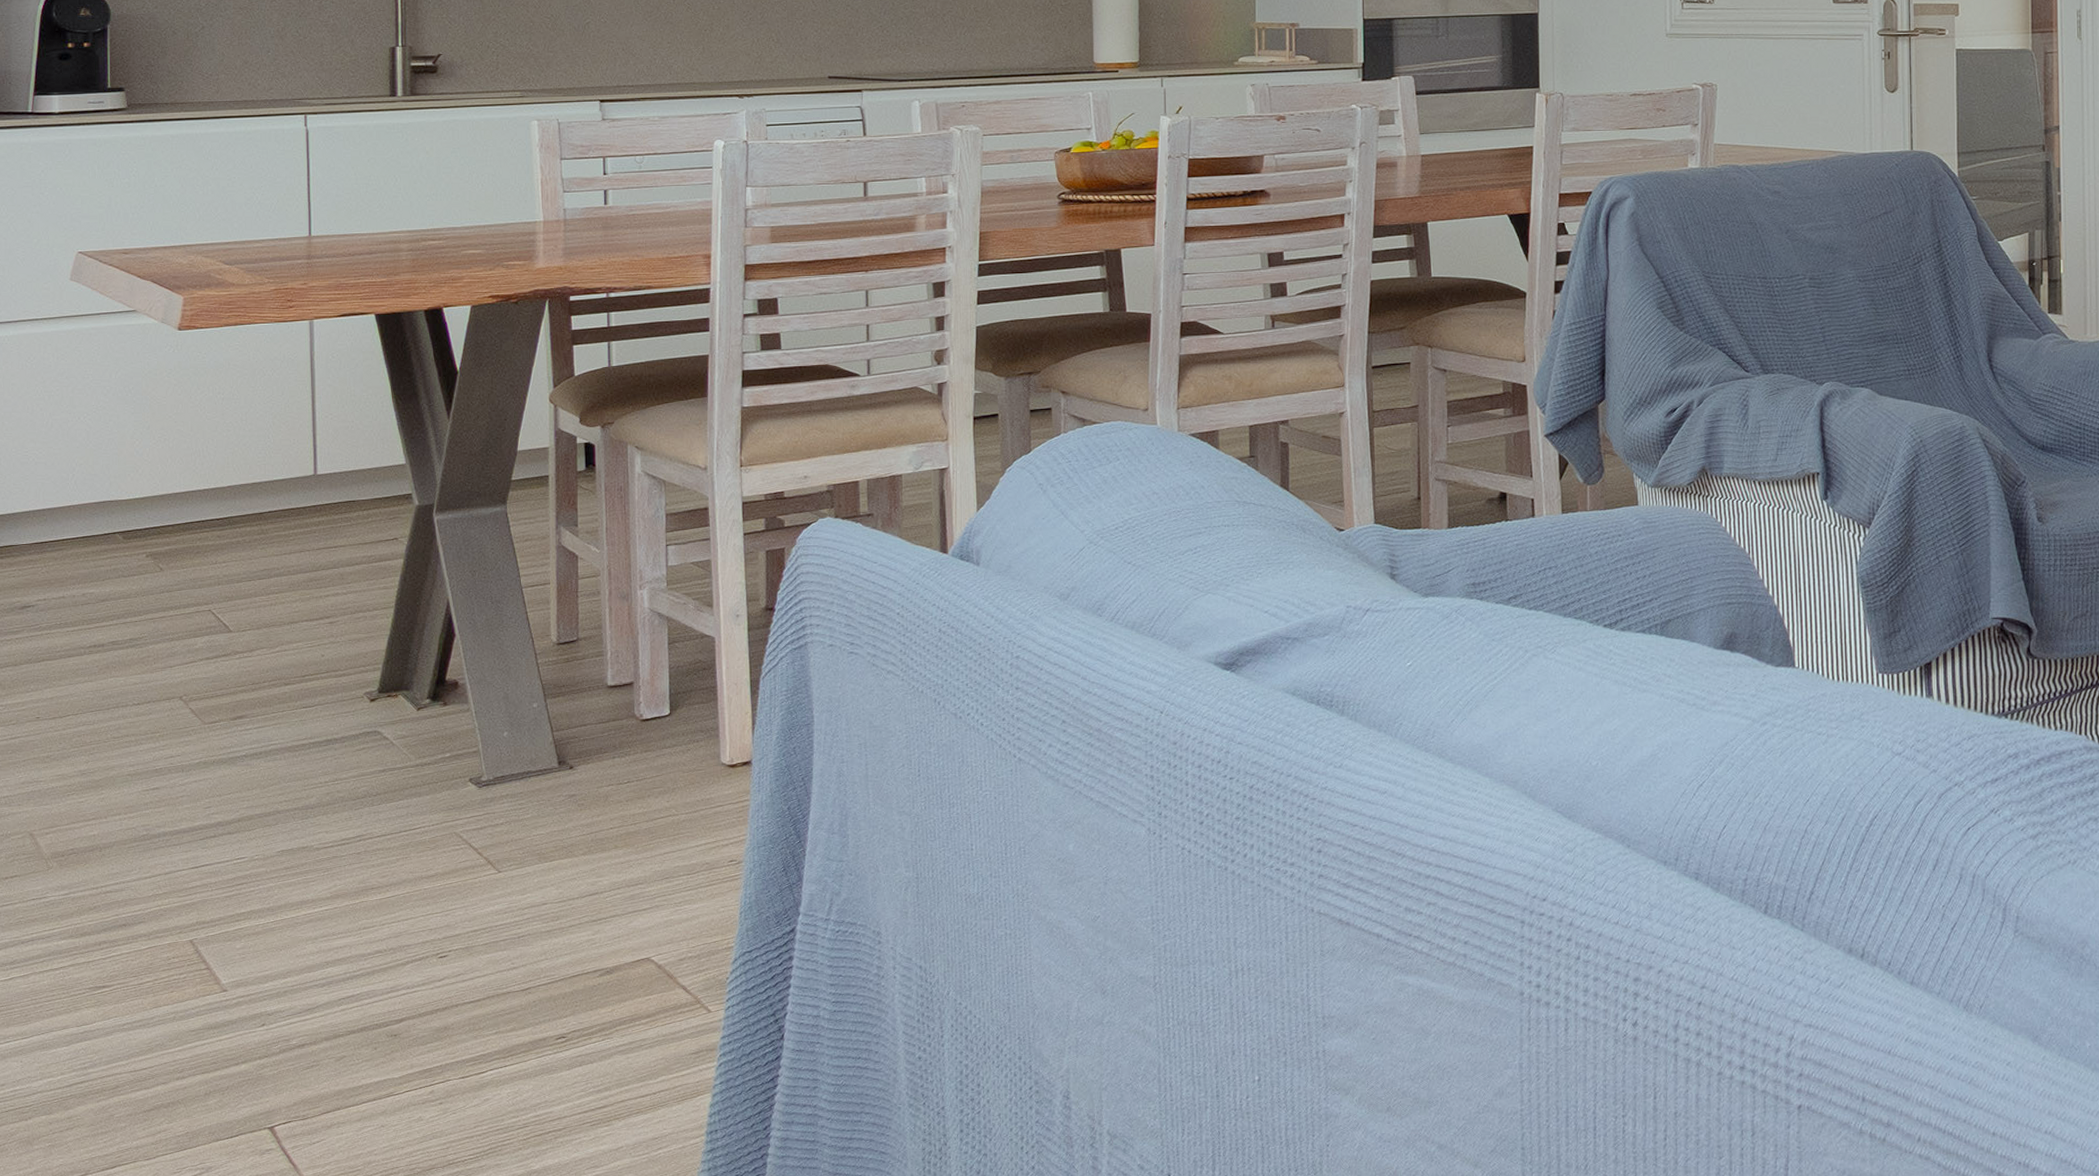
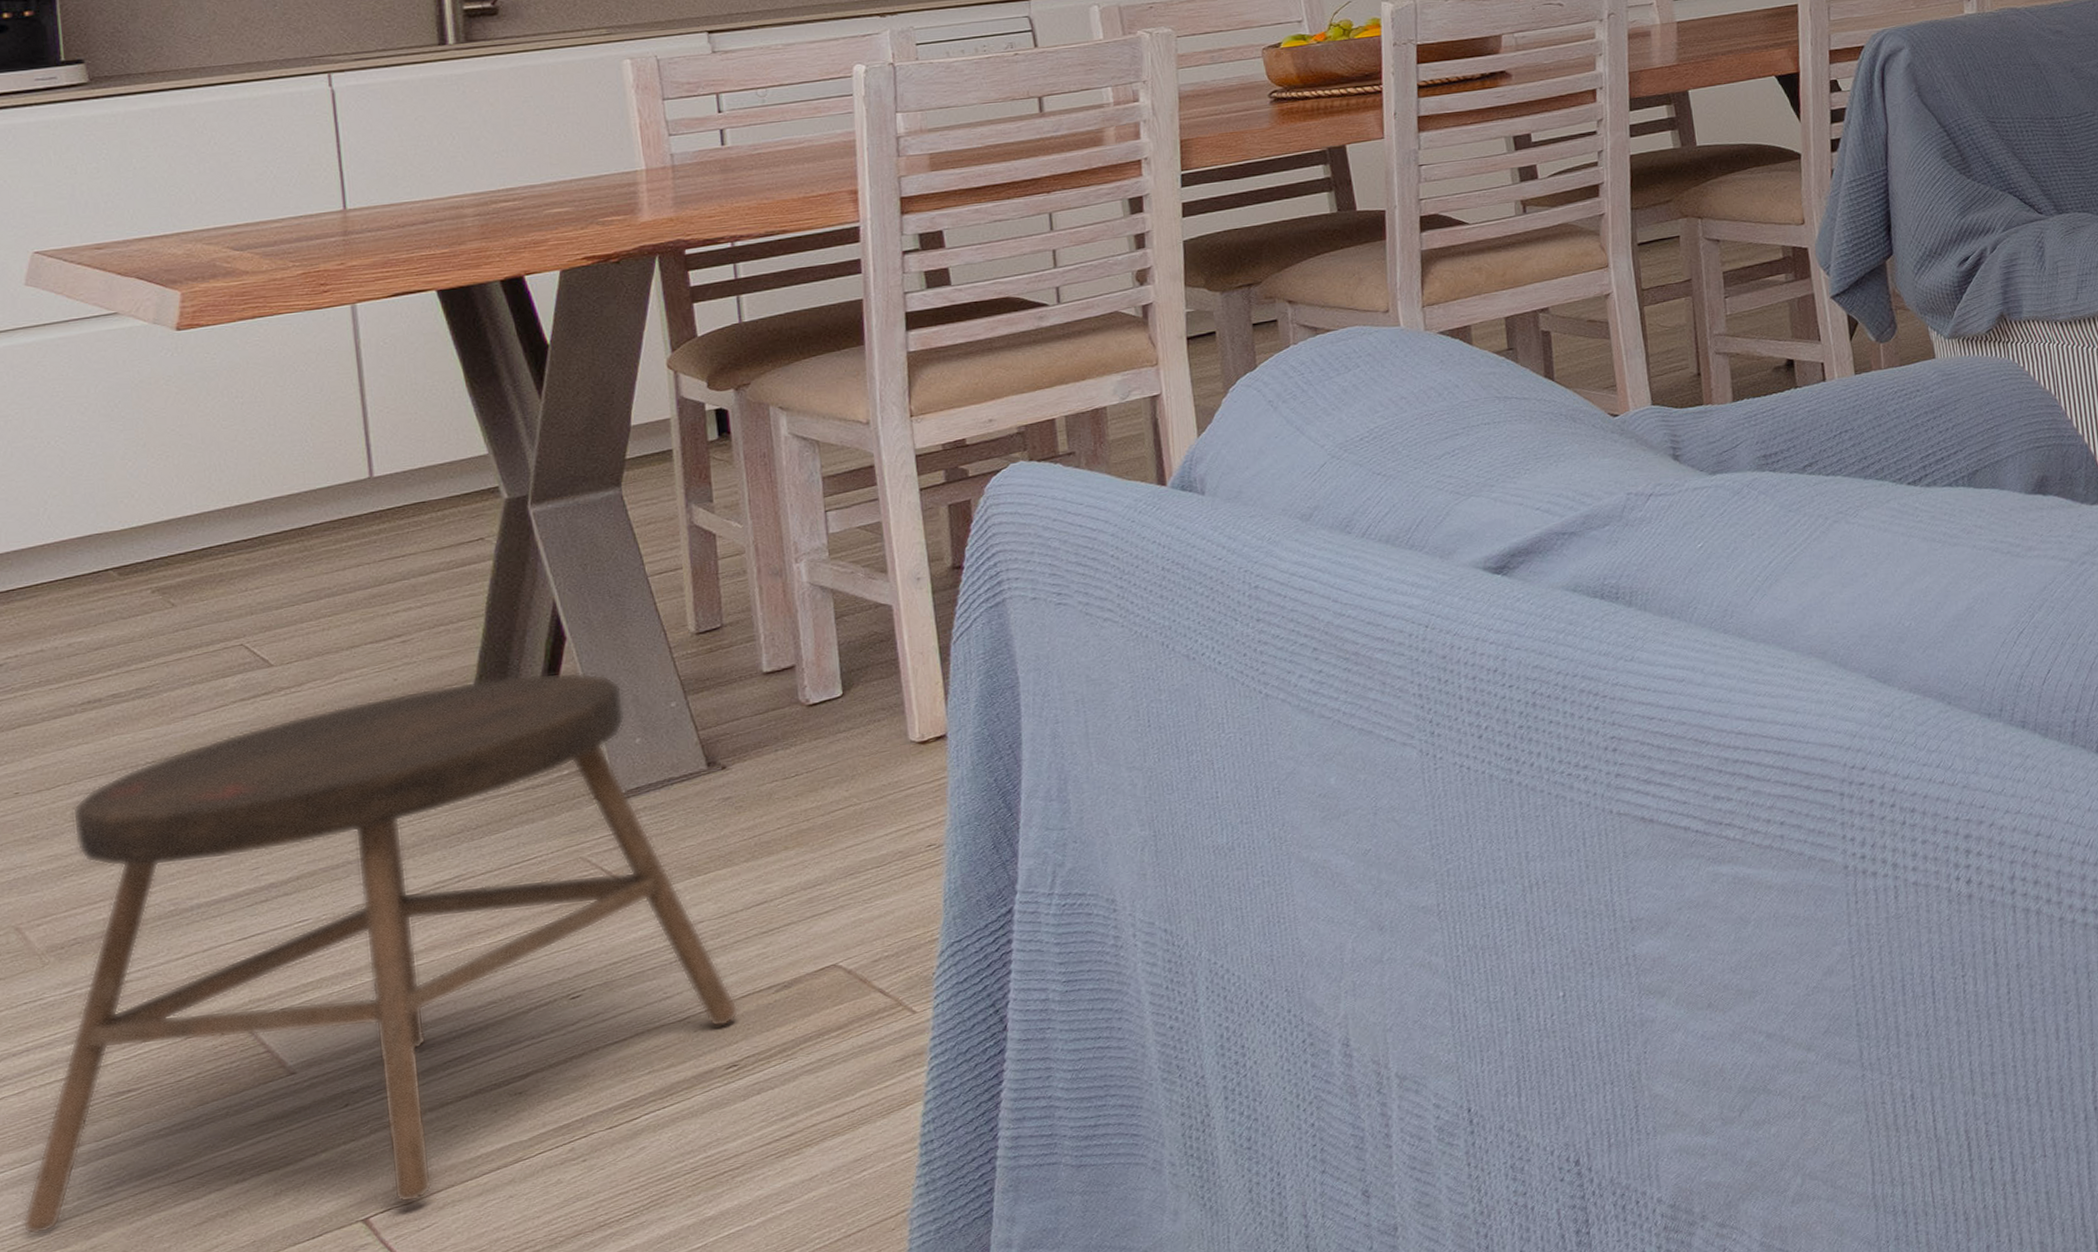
stool: none [20,664,570,1118] -> present [22,672,739,1235]

